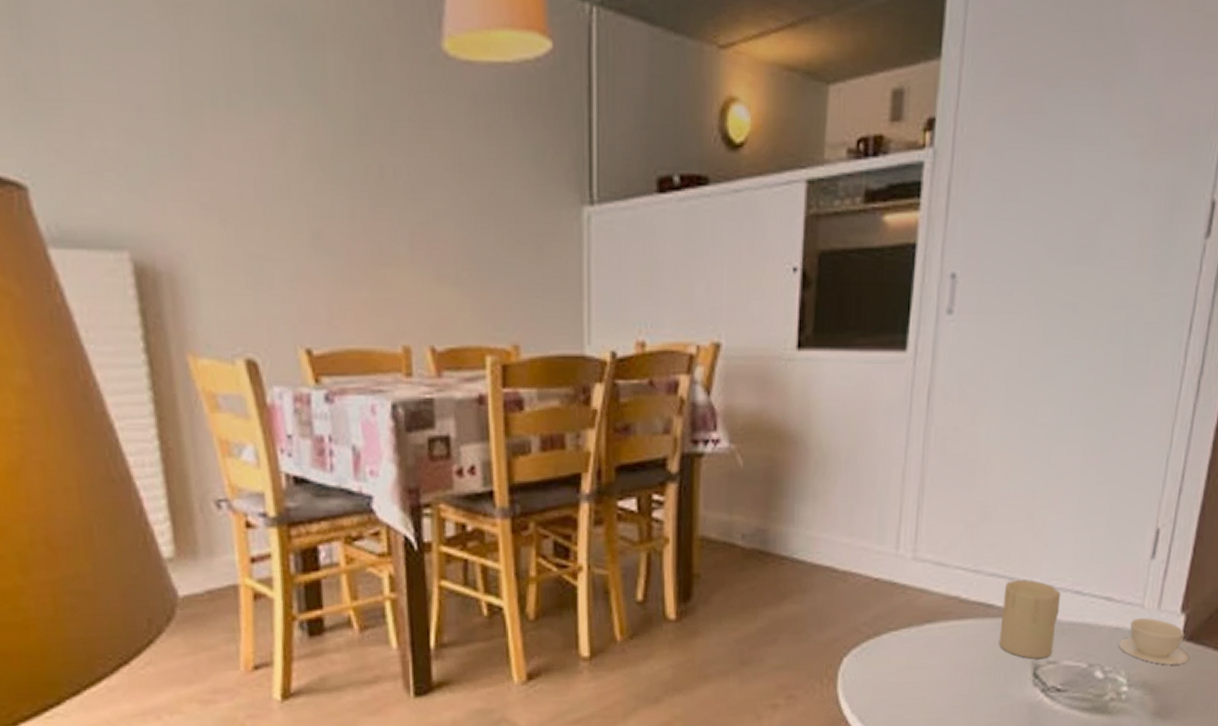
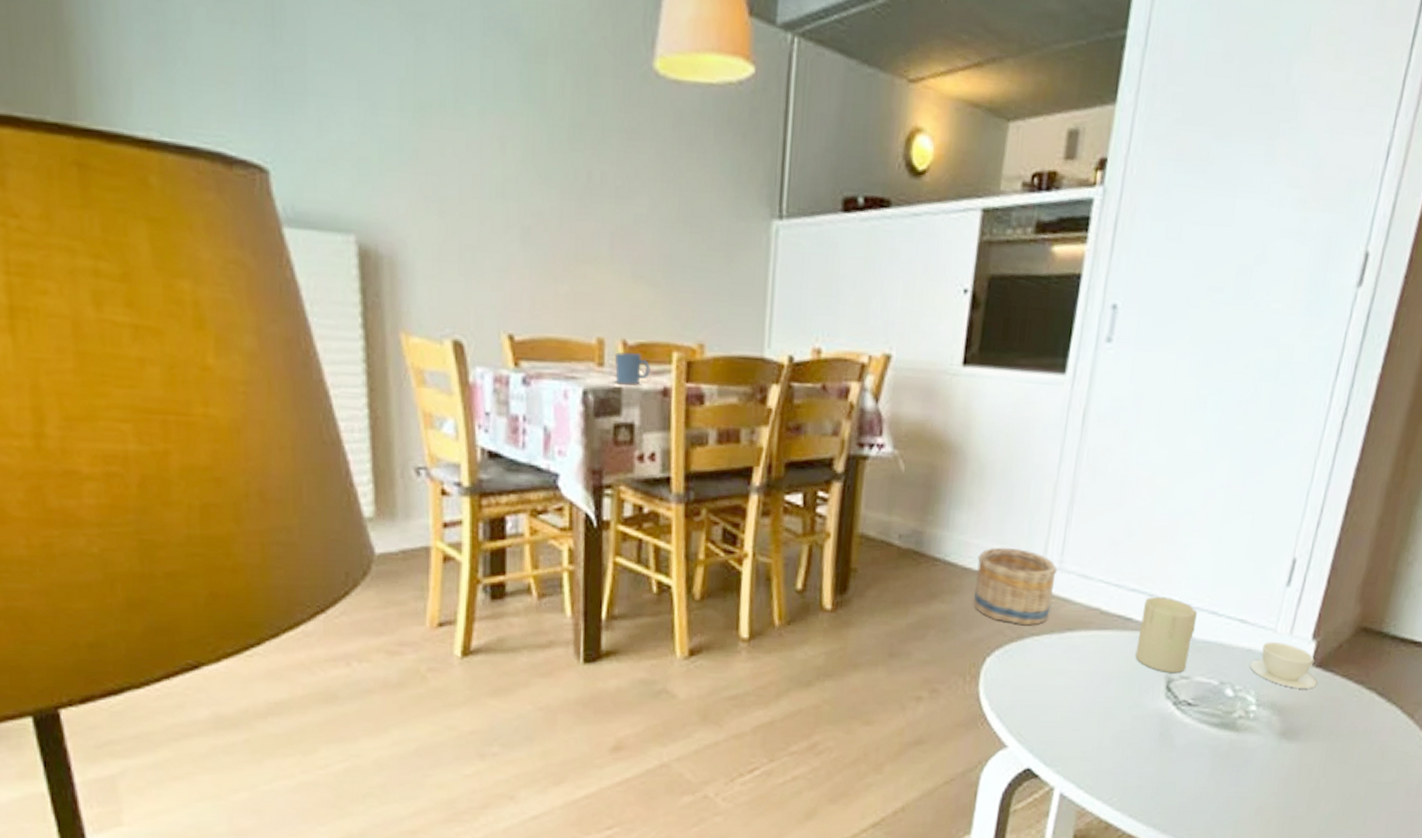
mug: none [424,360,463,397] -> present [615,352,651,387]
basket: none [825,539,912,621] -> present [973,547,1058,626]

